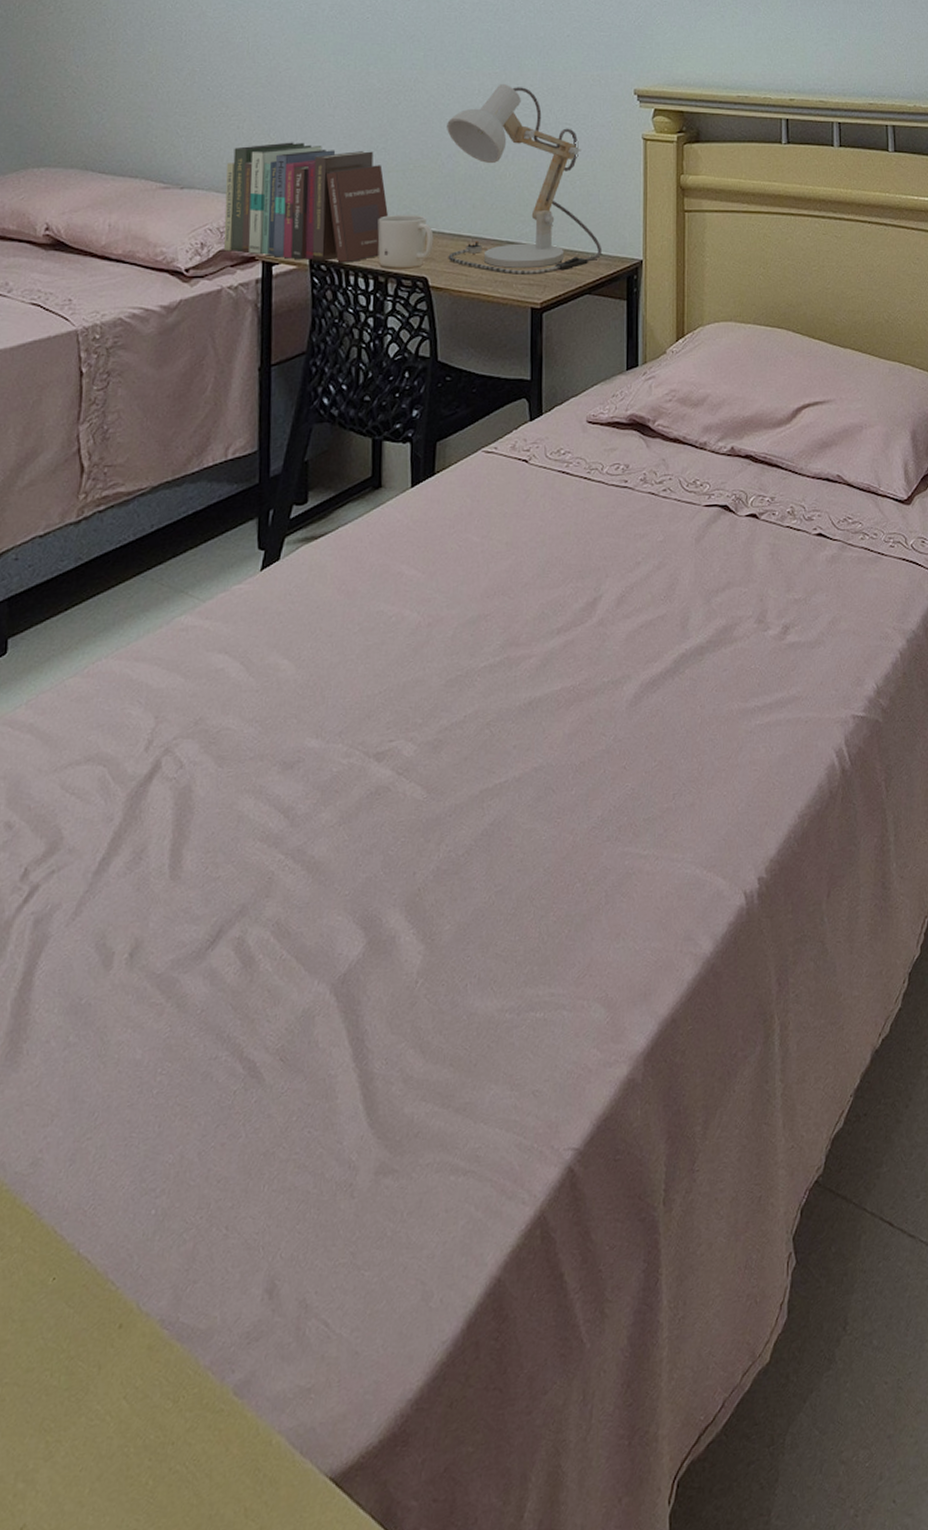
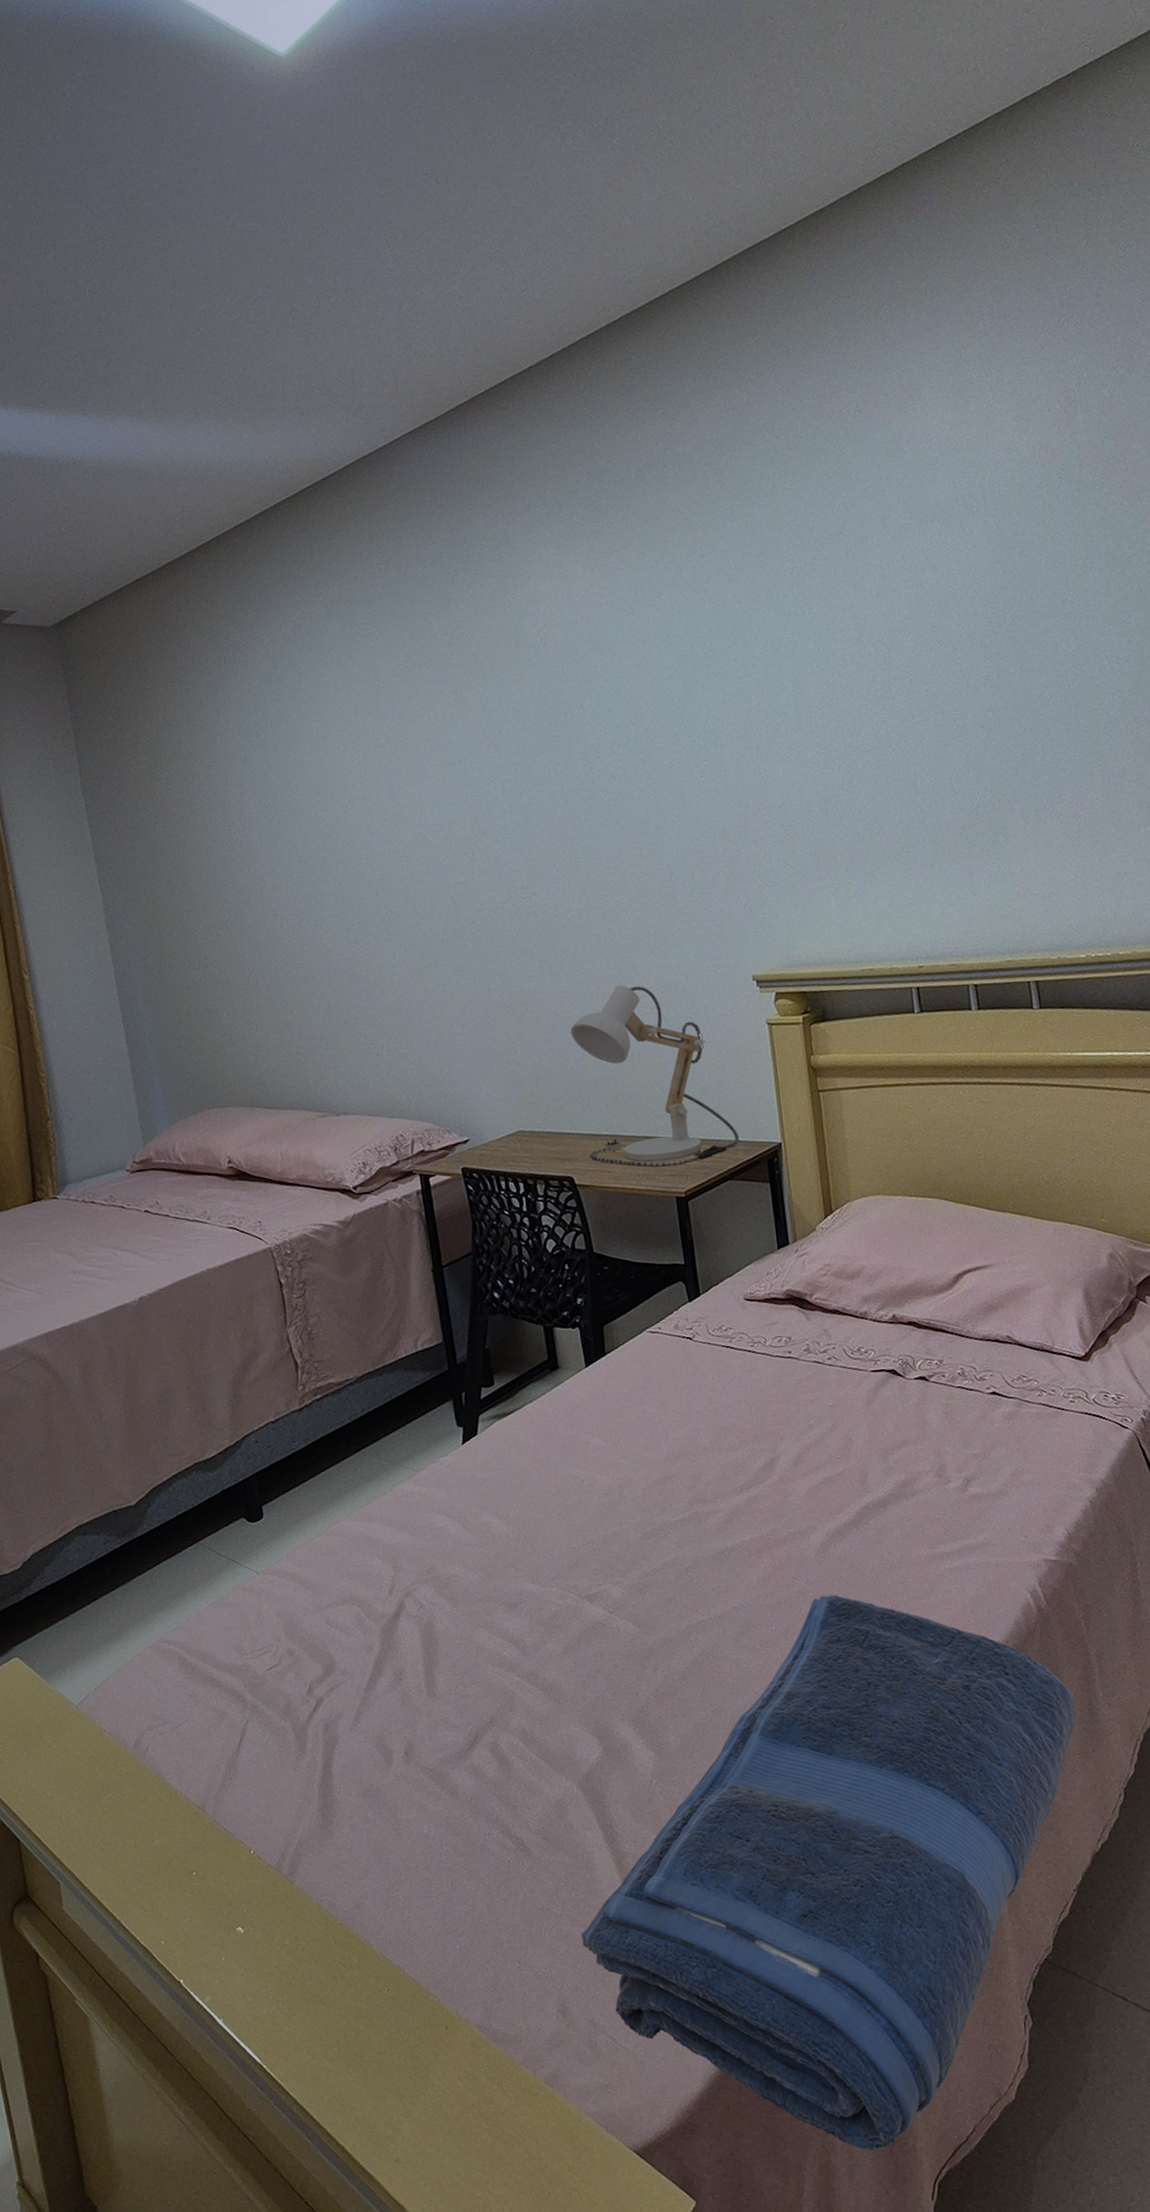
books: present [224,142,388,265] -> none [373,1062,527,1172]
towel: none [307,753,869,1446] -> present [581,1594,1077,2150]
mug: present [377,214,434,270] -> none [518,1119,575,1173]

